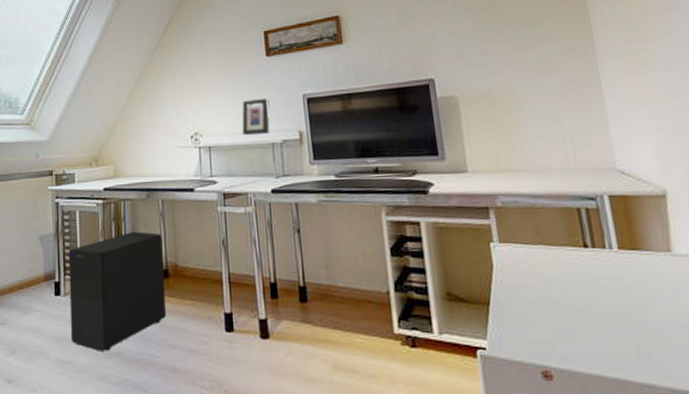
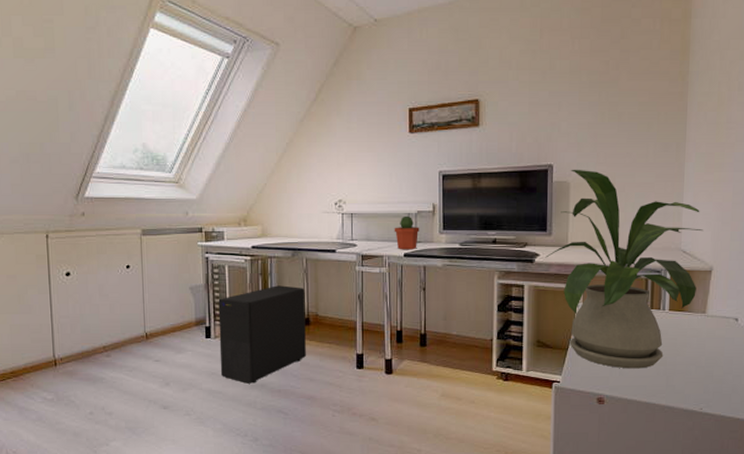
picture frame: present [242,99,270,136] -> none [382,173,409,206]
succulent plant: none [257,146,287,186] -> present [394,215,420,250]
house plant: none [441,81,652,330] -> present [545,169,704,369]

